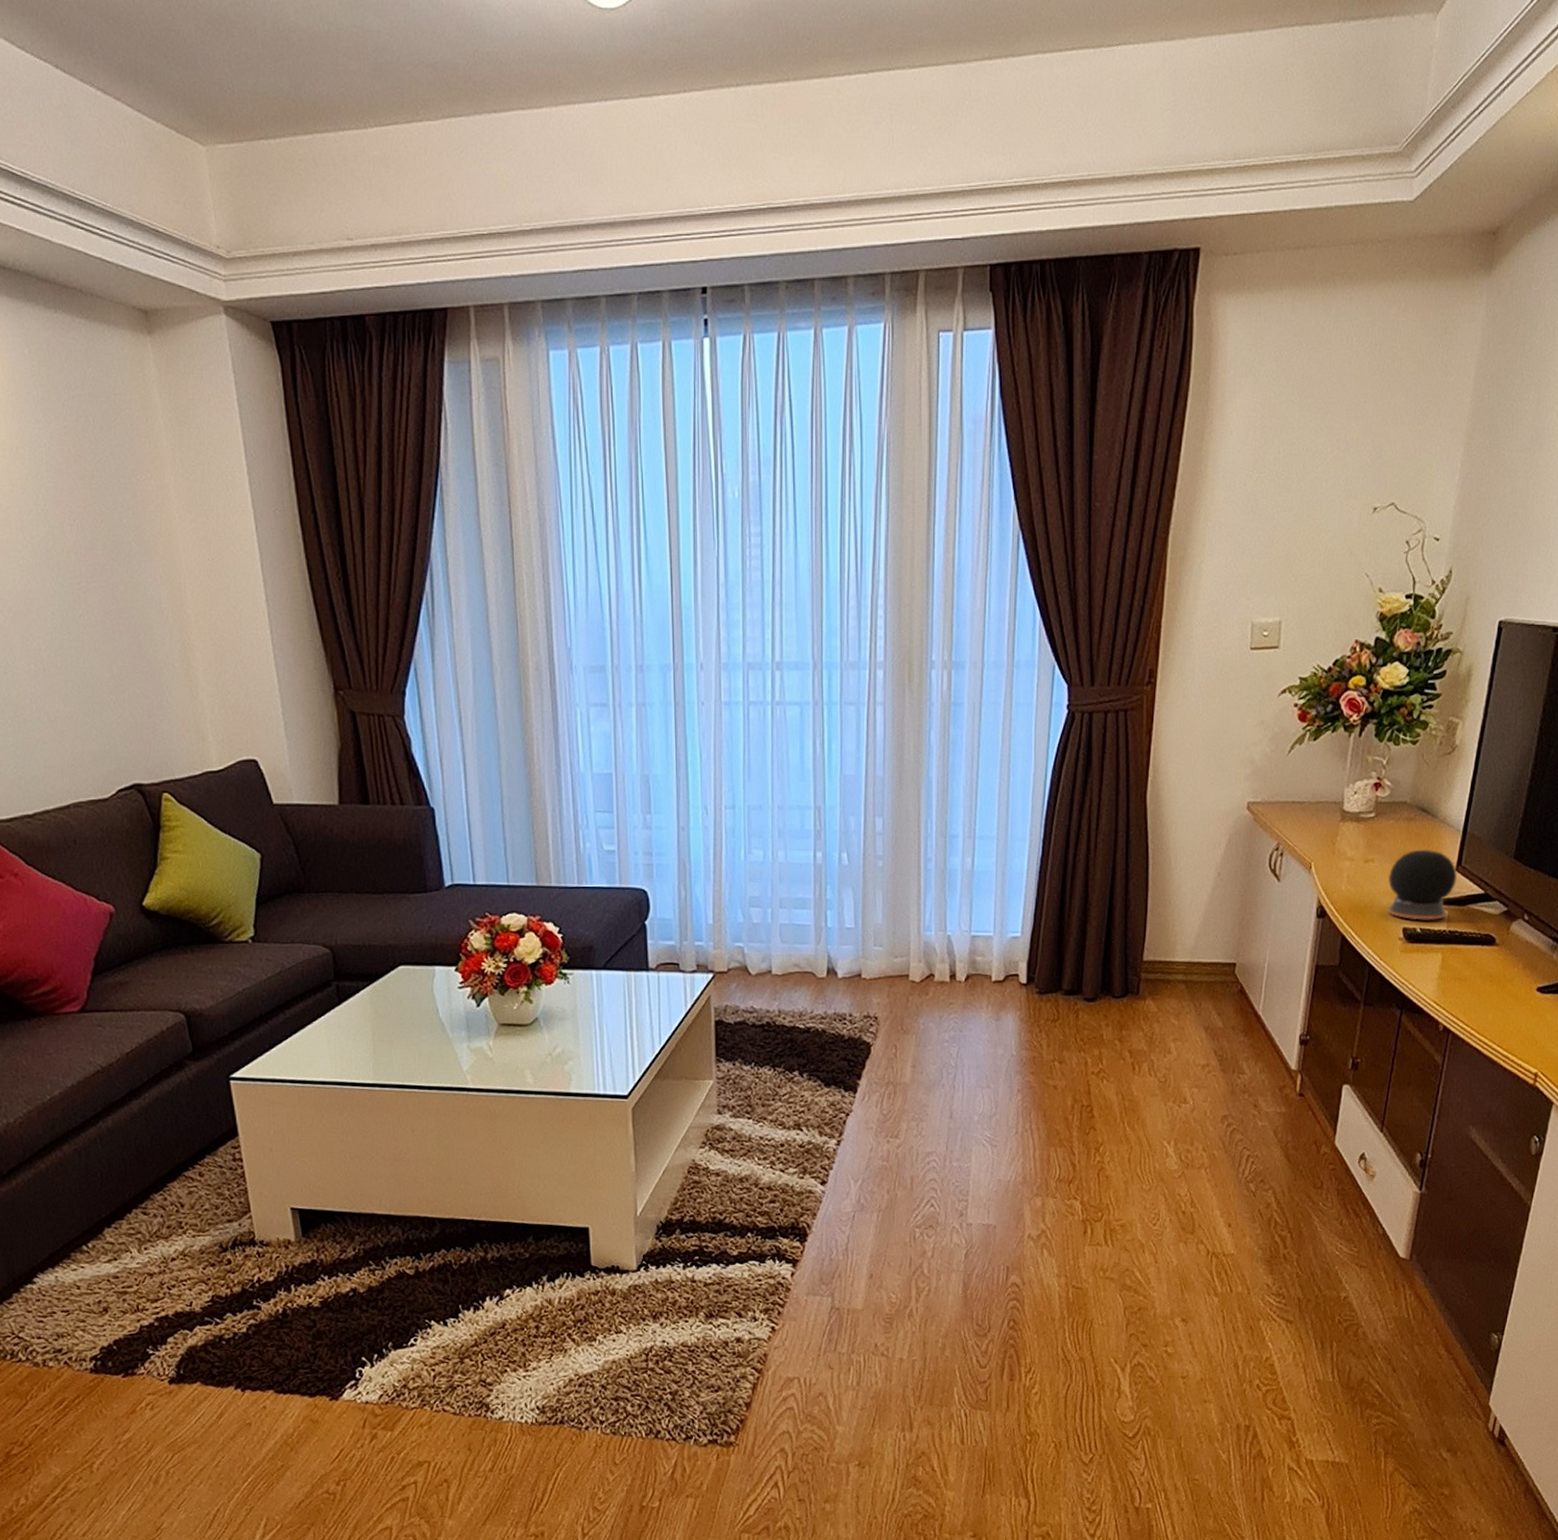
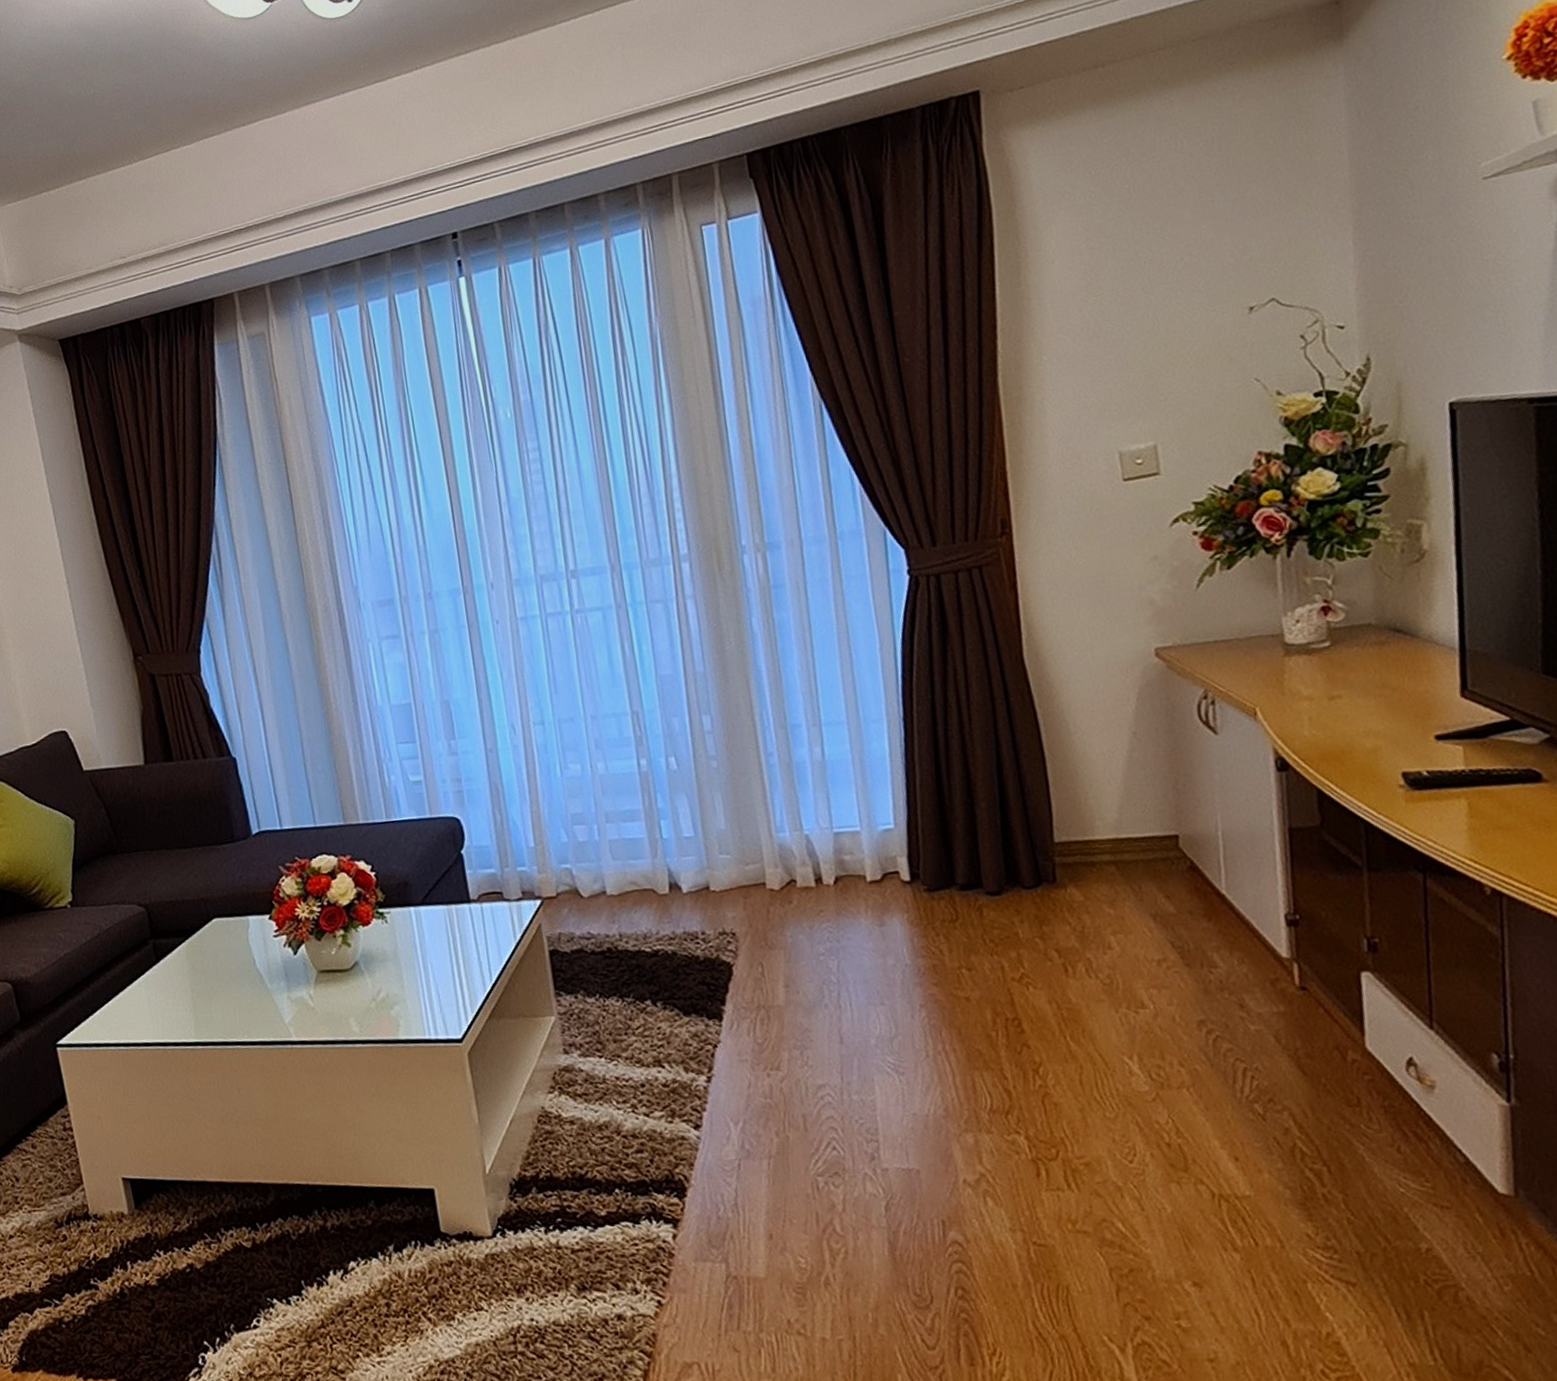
speaker: present [1387,849,1458,920] -> none [1365,675,1467,762]

